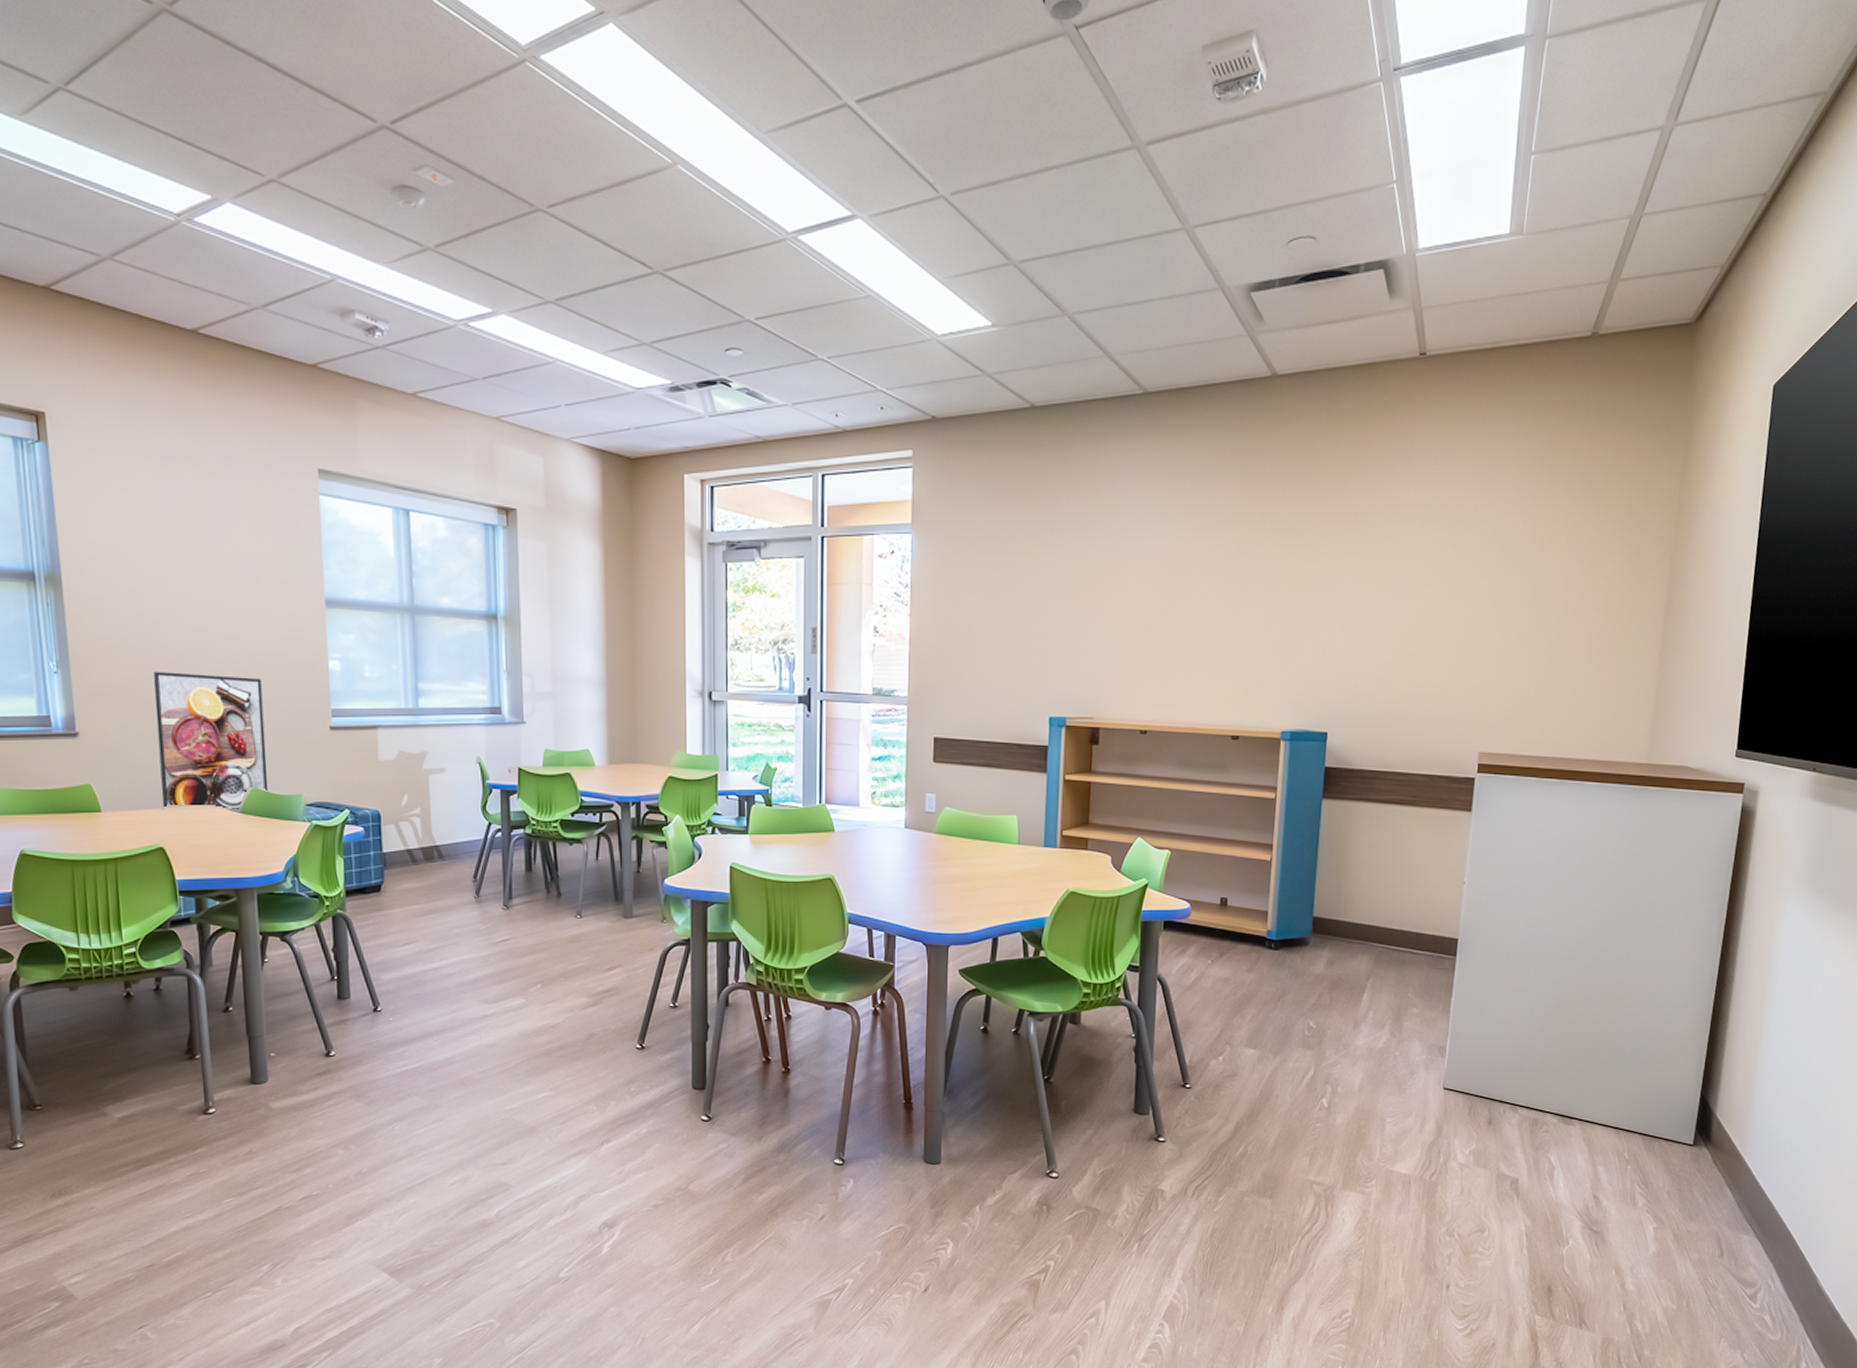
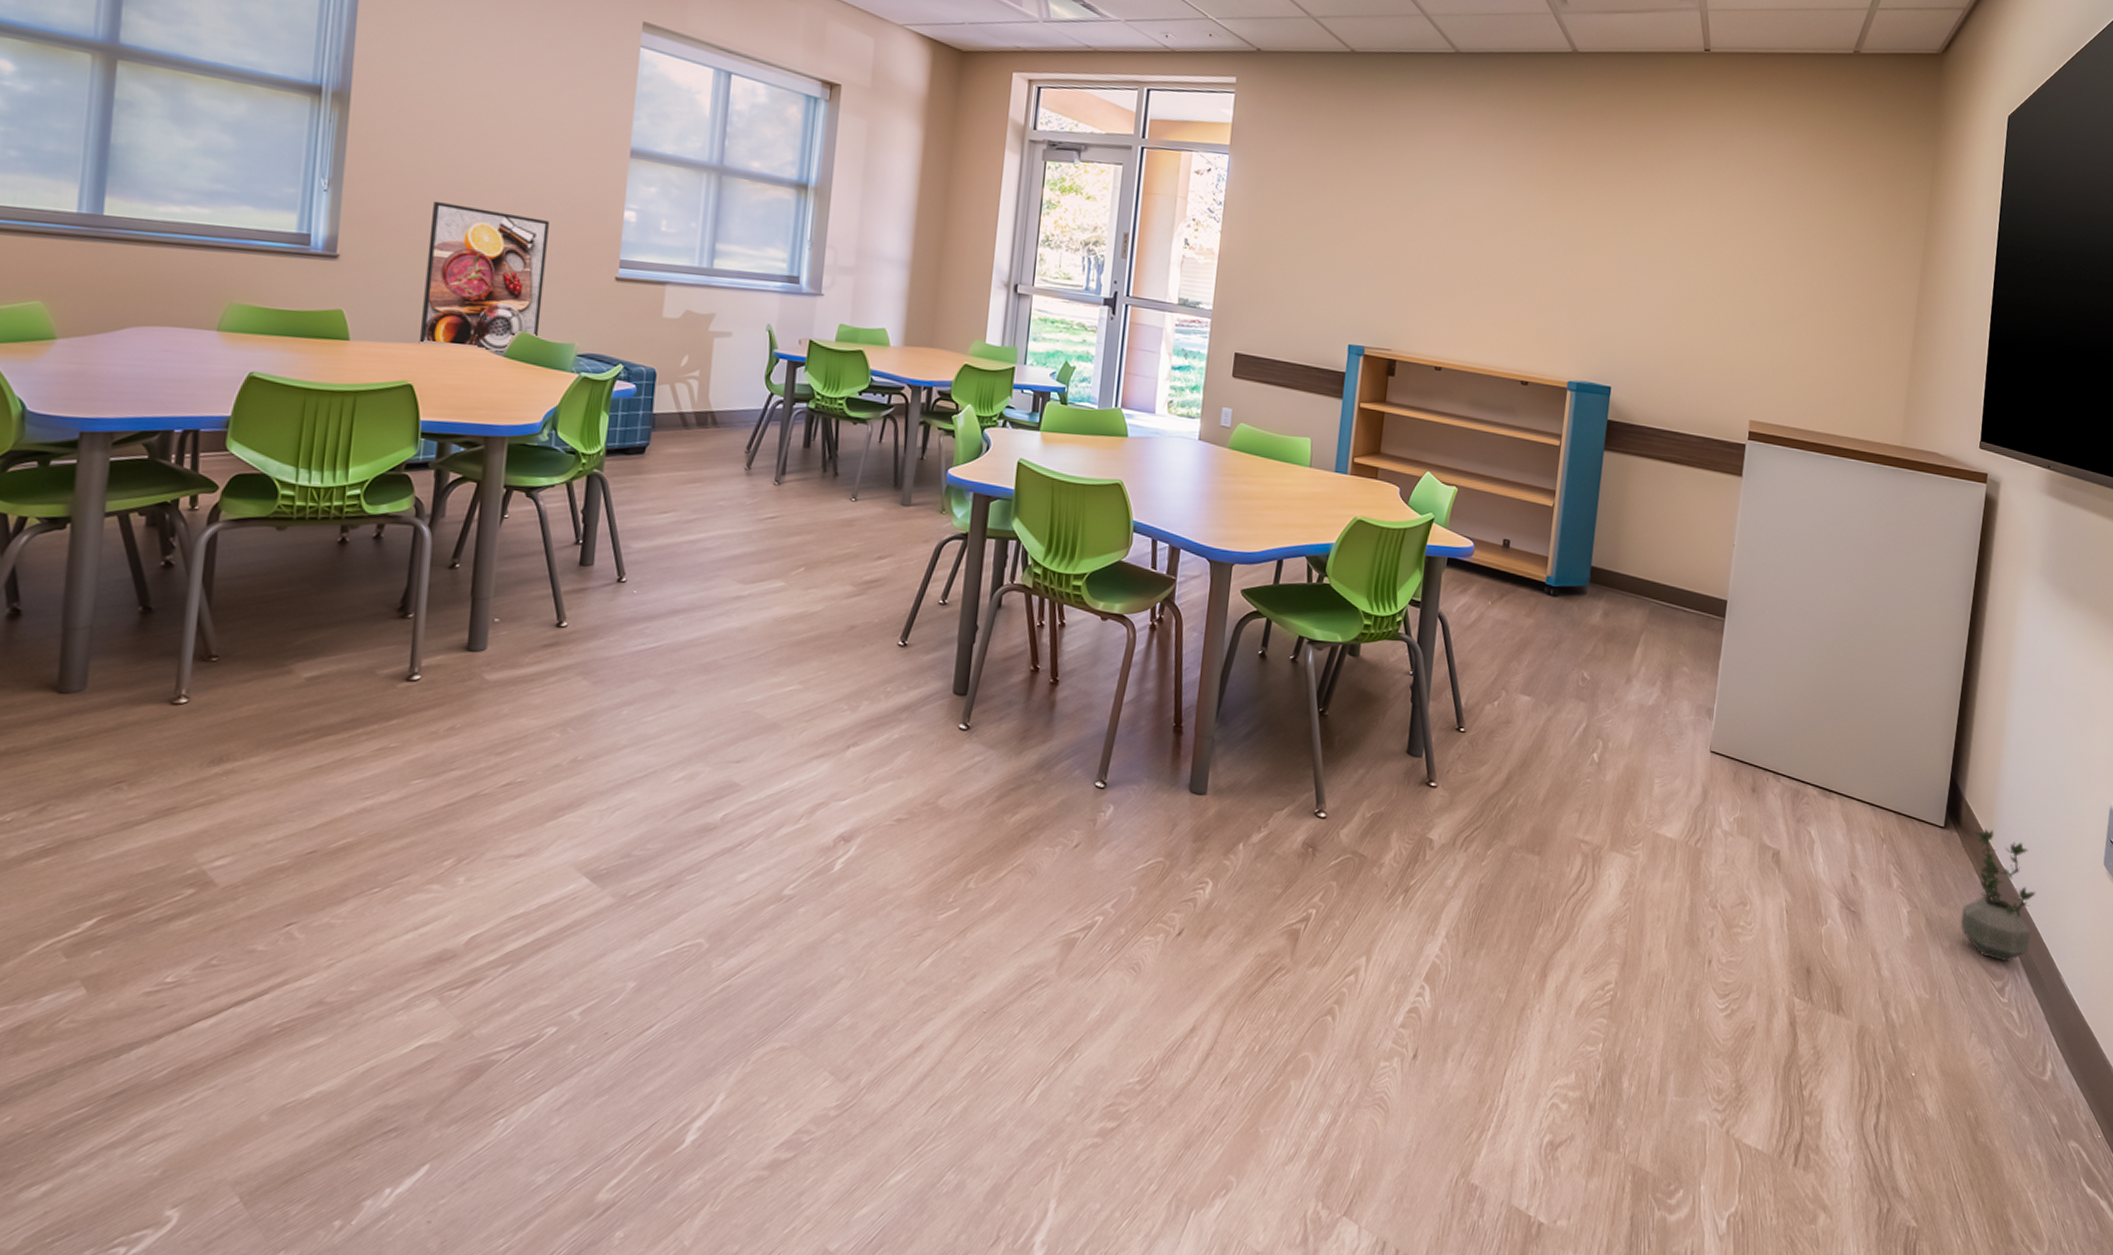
potted plant: none [1710,1143,1792,1270] -> present [1960,829,2036,962]

